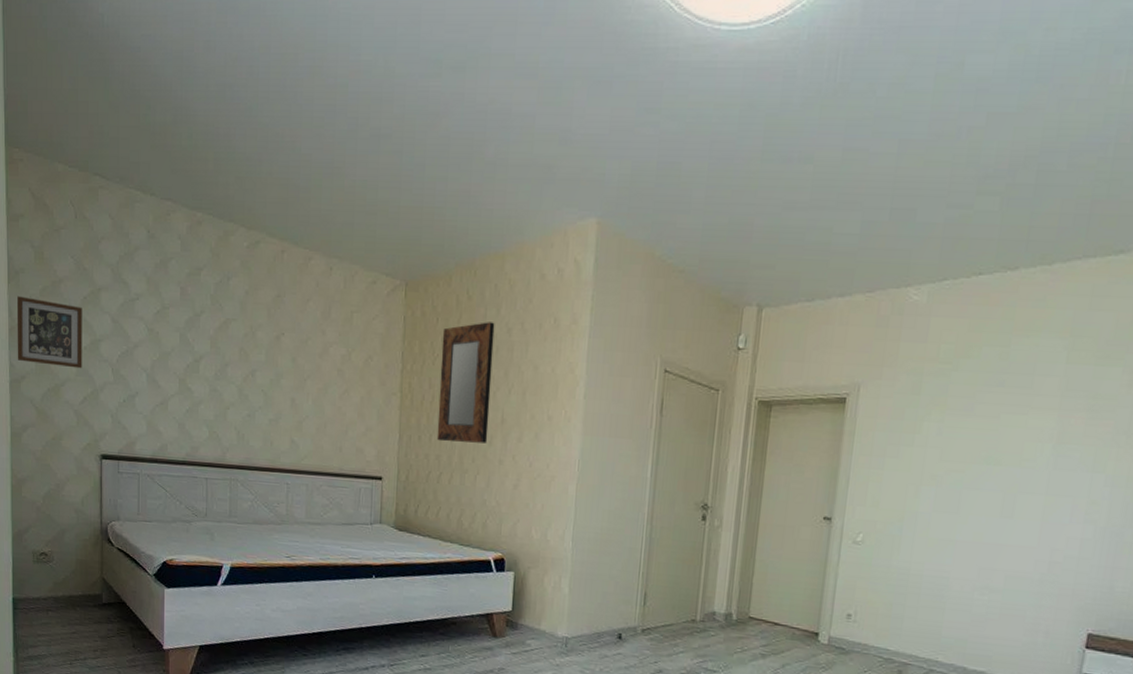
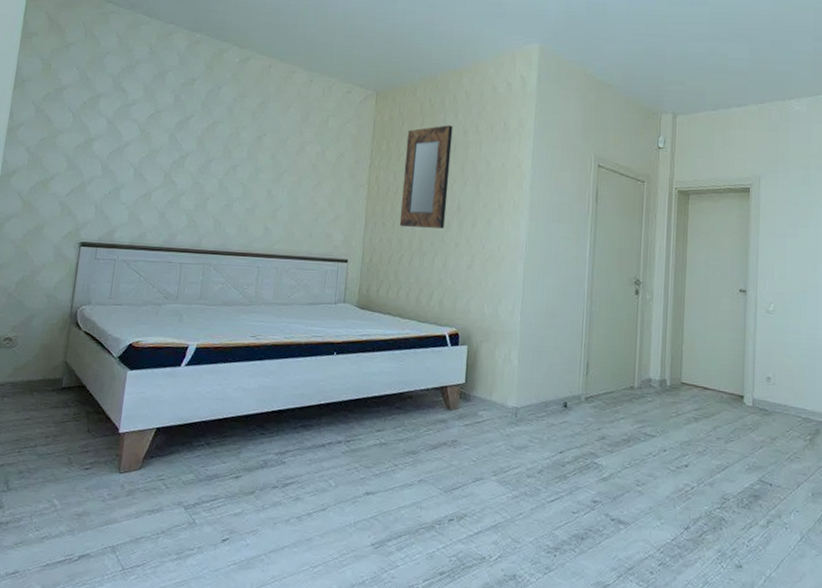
picture frame: present [16,295,82,369] -> none [11,100,81,164]

